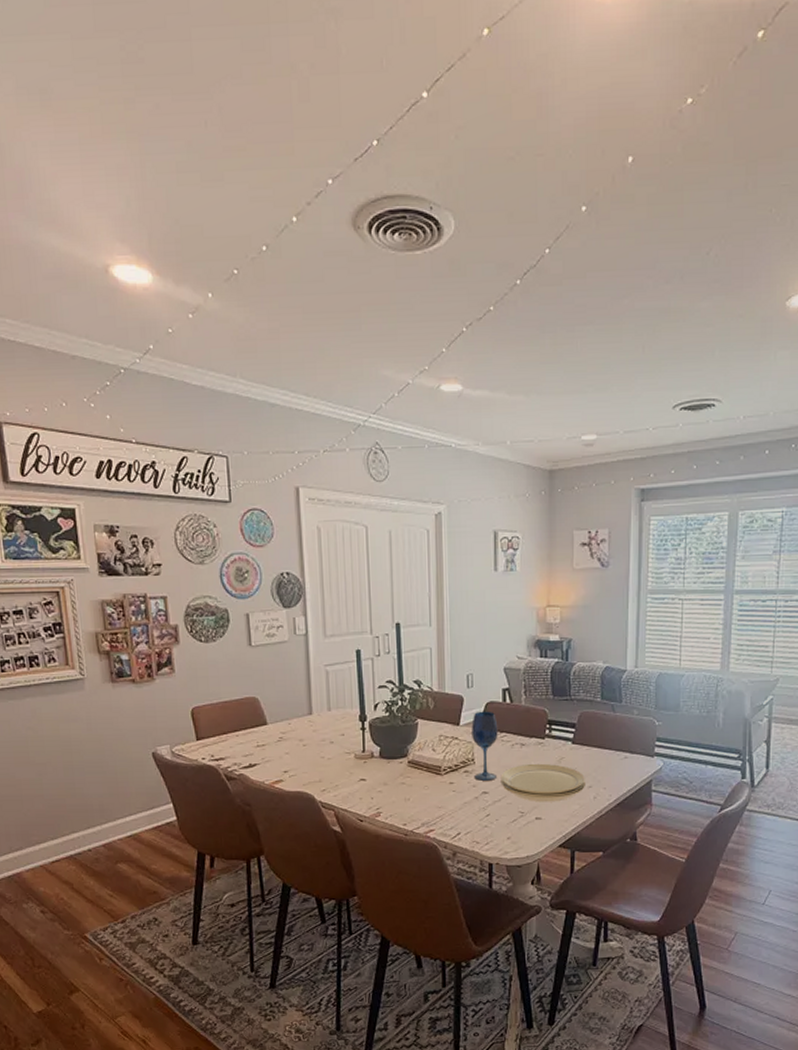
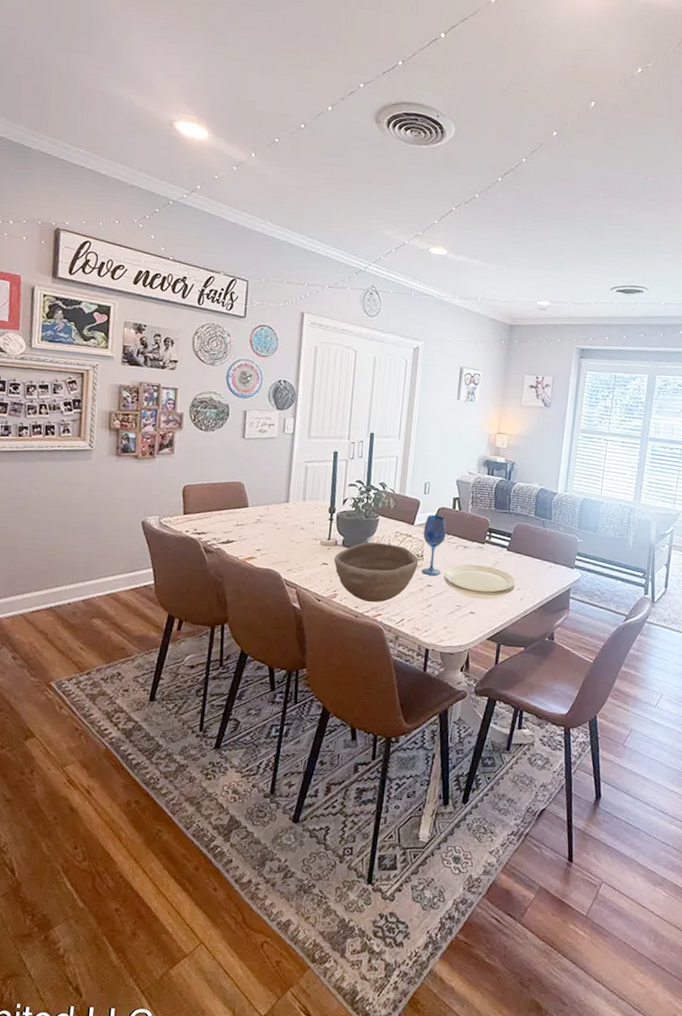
bowl: none [372,749,470,818] -> present [334,542,419,603]

